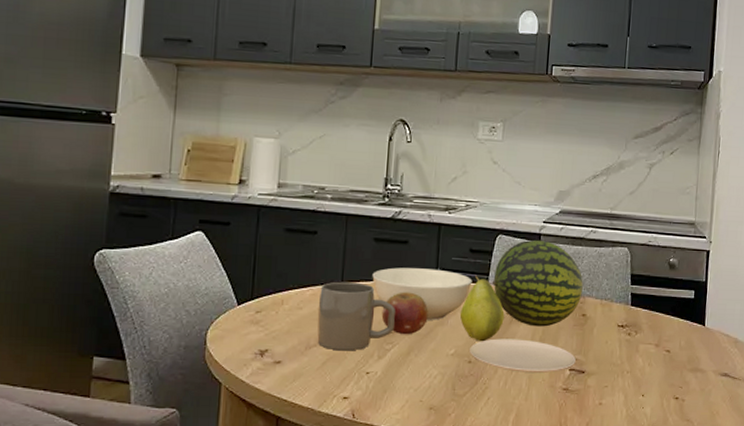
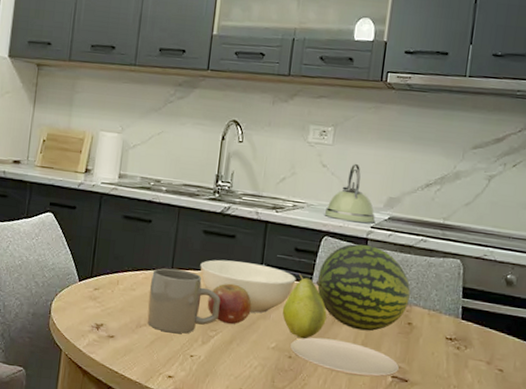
kettle: none [497,158,548,219] -> present [324,163,376,224]

